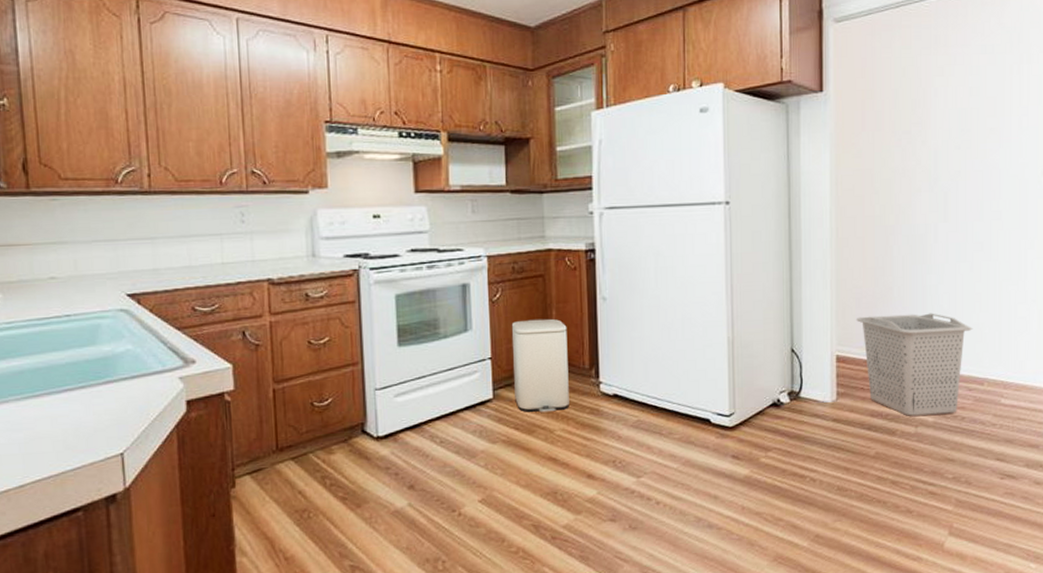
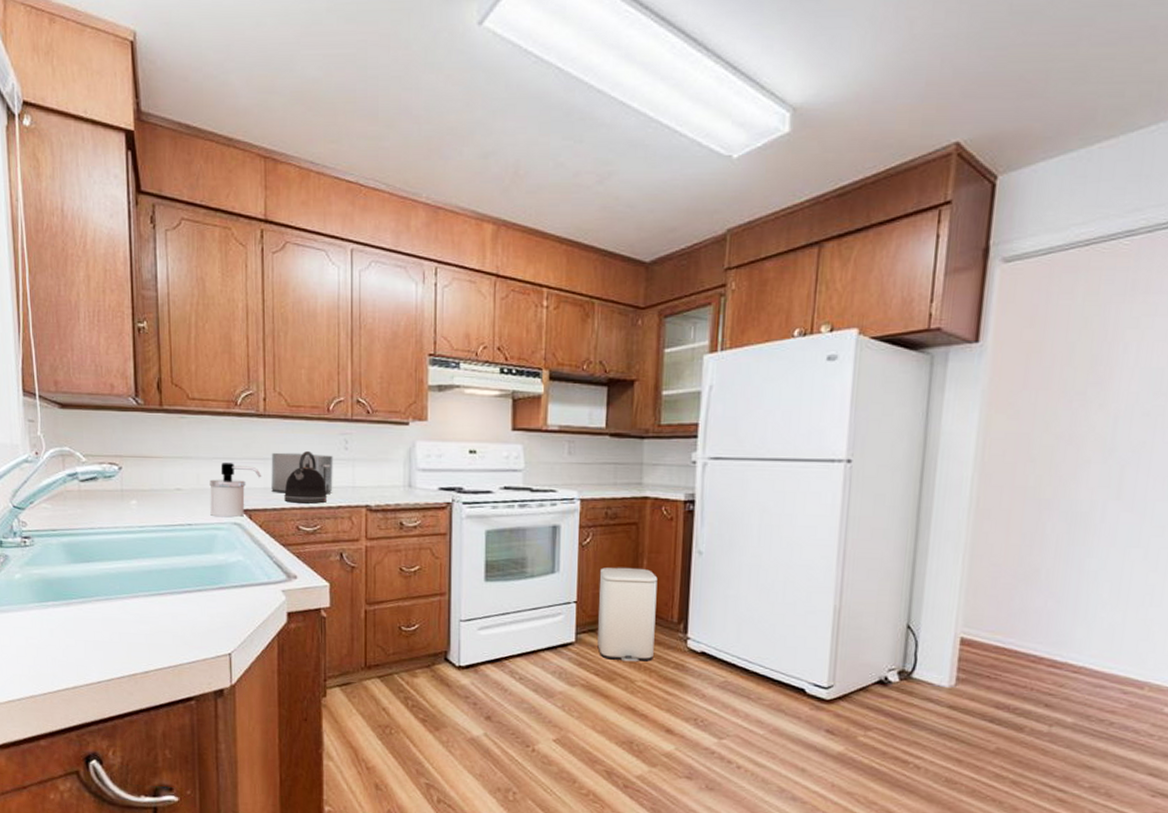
soap dispenser: none [89,245,150,305] -> present [209,463,262,518]
toaster: none [159,229,231,273] -> present [271,452,333,494]
kettle: none [175,226,225,283] -> present [283,450,328,504]
laundry basket: present [855,313,973,416] -> none [989,598,1138,717]

